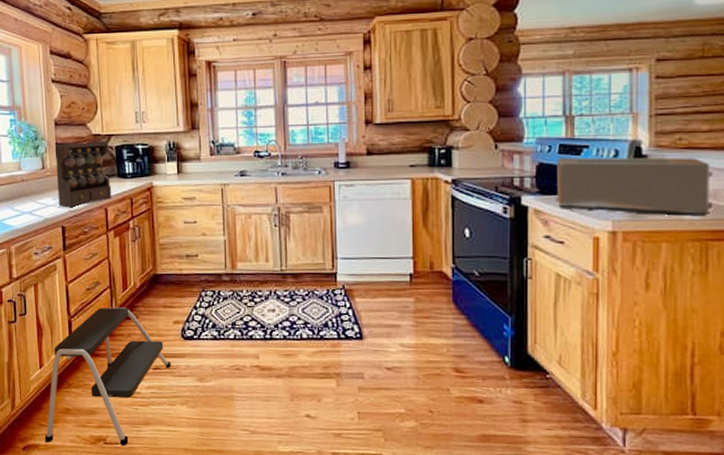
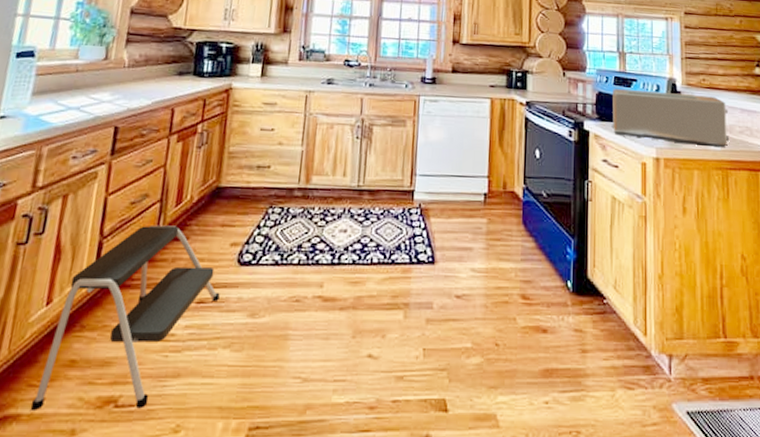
spice rack: present [55,142,112,208] -> none [116,33,190,106]

